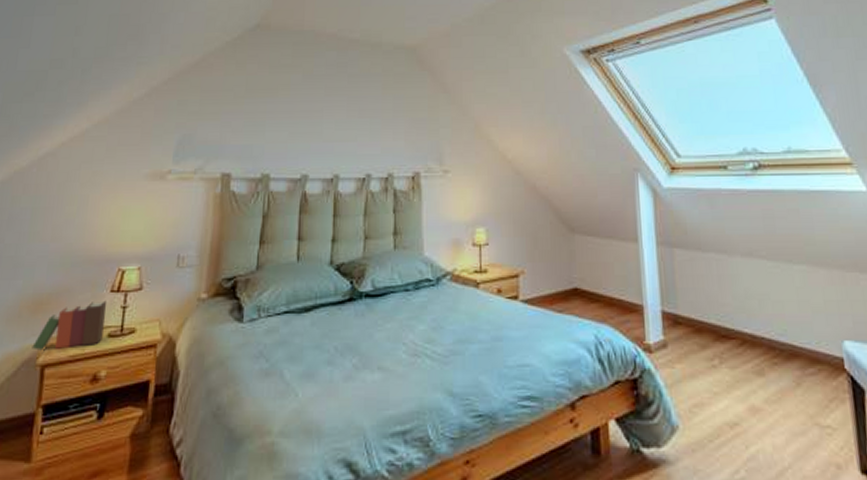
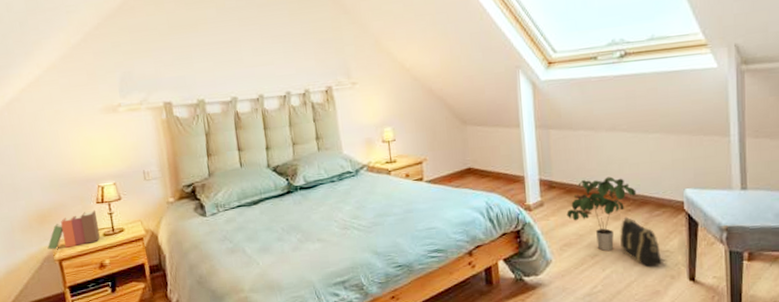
potted plant: none [696,315,783,420] -> present [566,176,637,252]
handbag: none [765,372,830,448] -> present [620,217,667,266]

